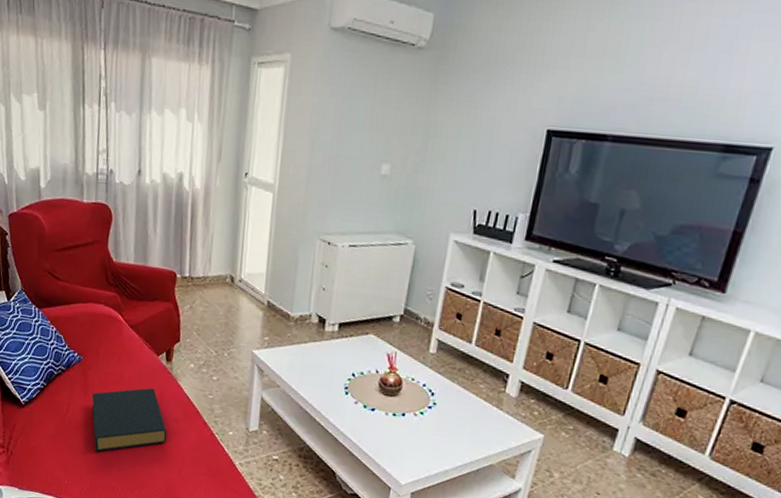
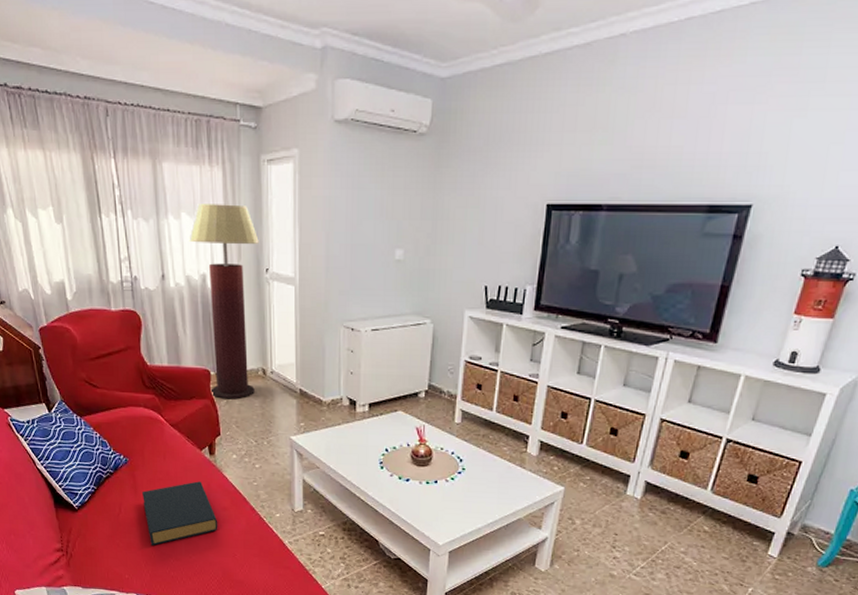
floor lamp: none [169,101,241,306] -> present [189,204,259,400]

